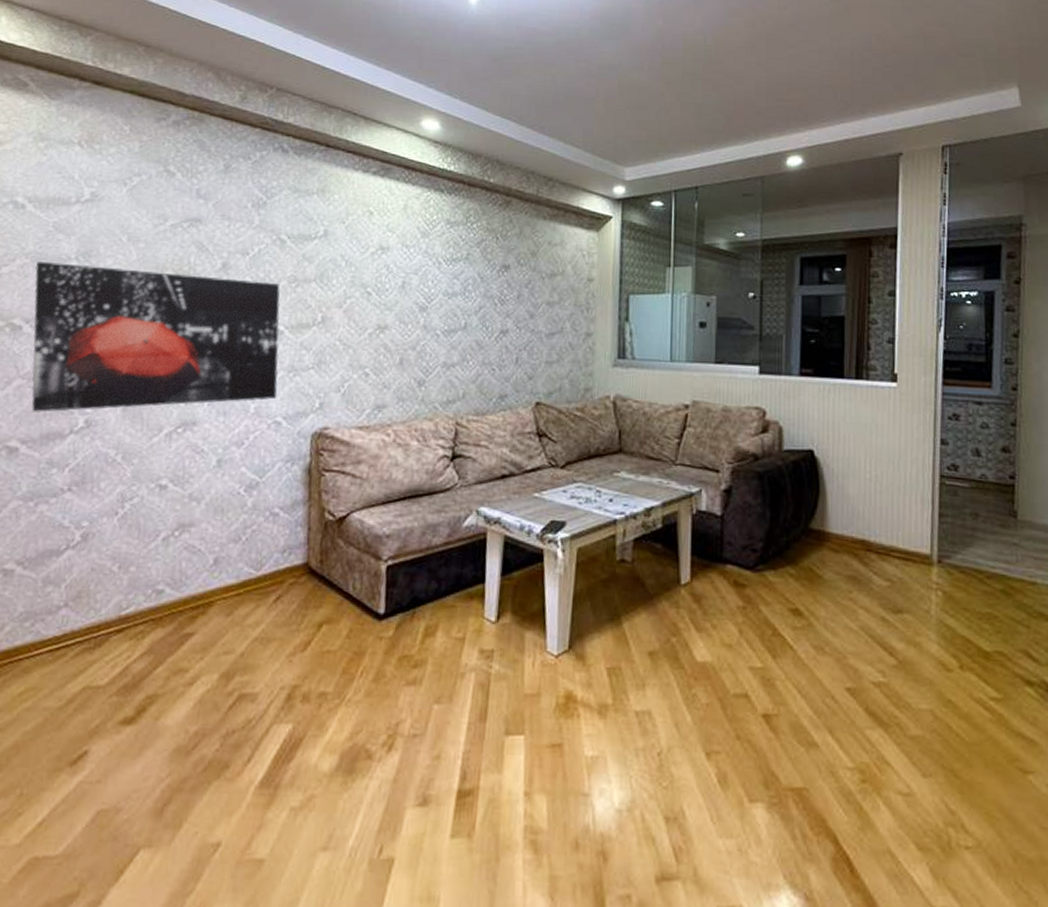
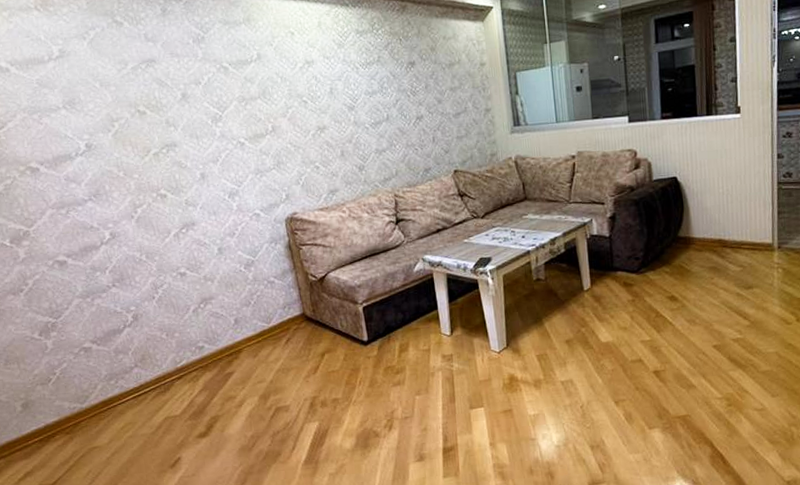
wall art: present [31,261,281,412] -> none [34,103,252,233]

